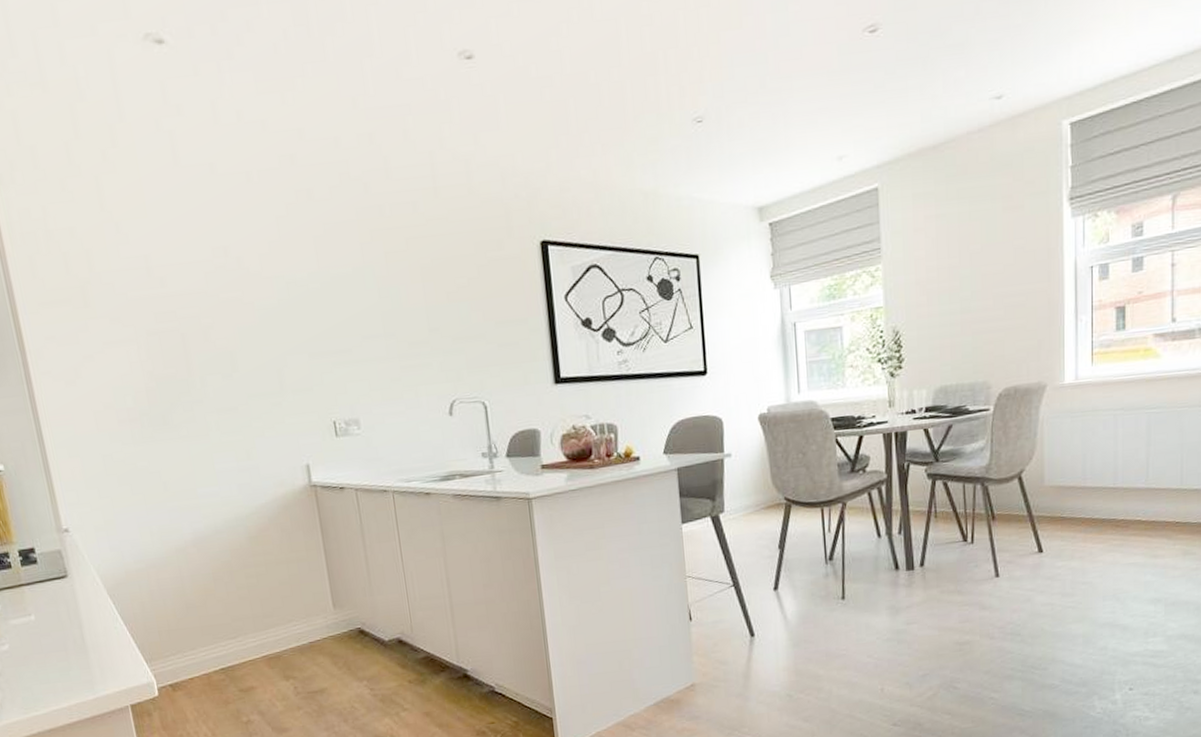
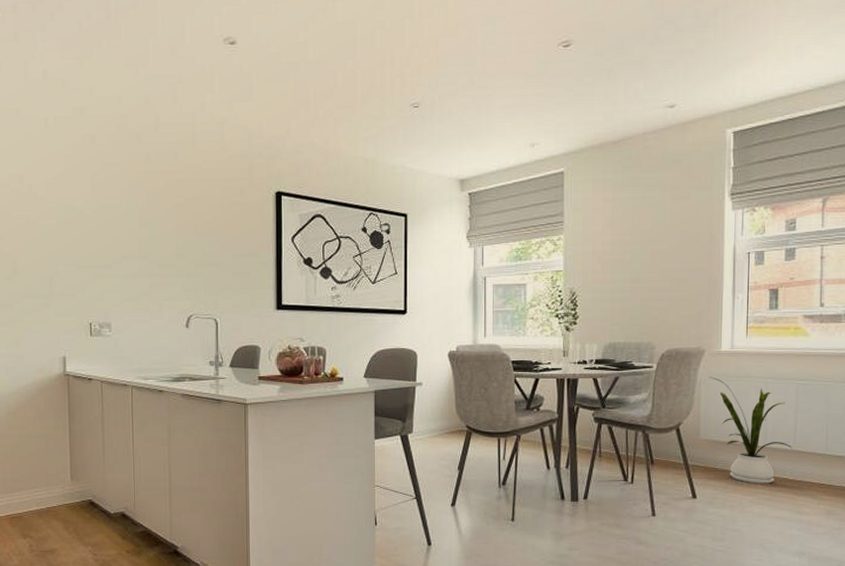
house plant: none [1052,414,1145,530] -> present [709,377,792,484]

